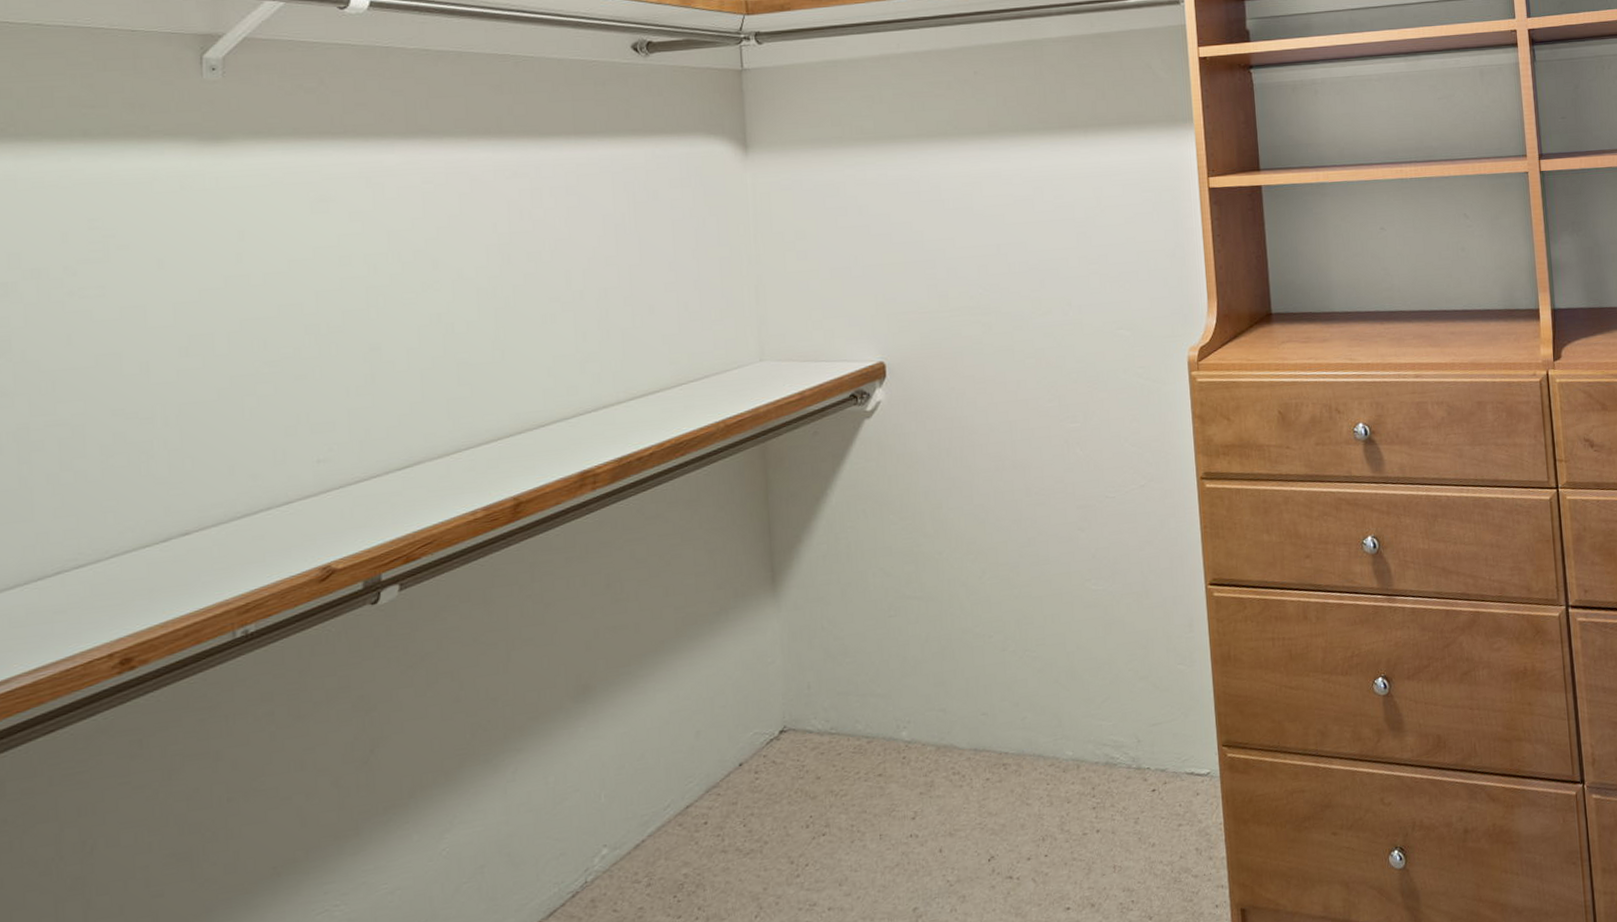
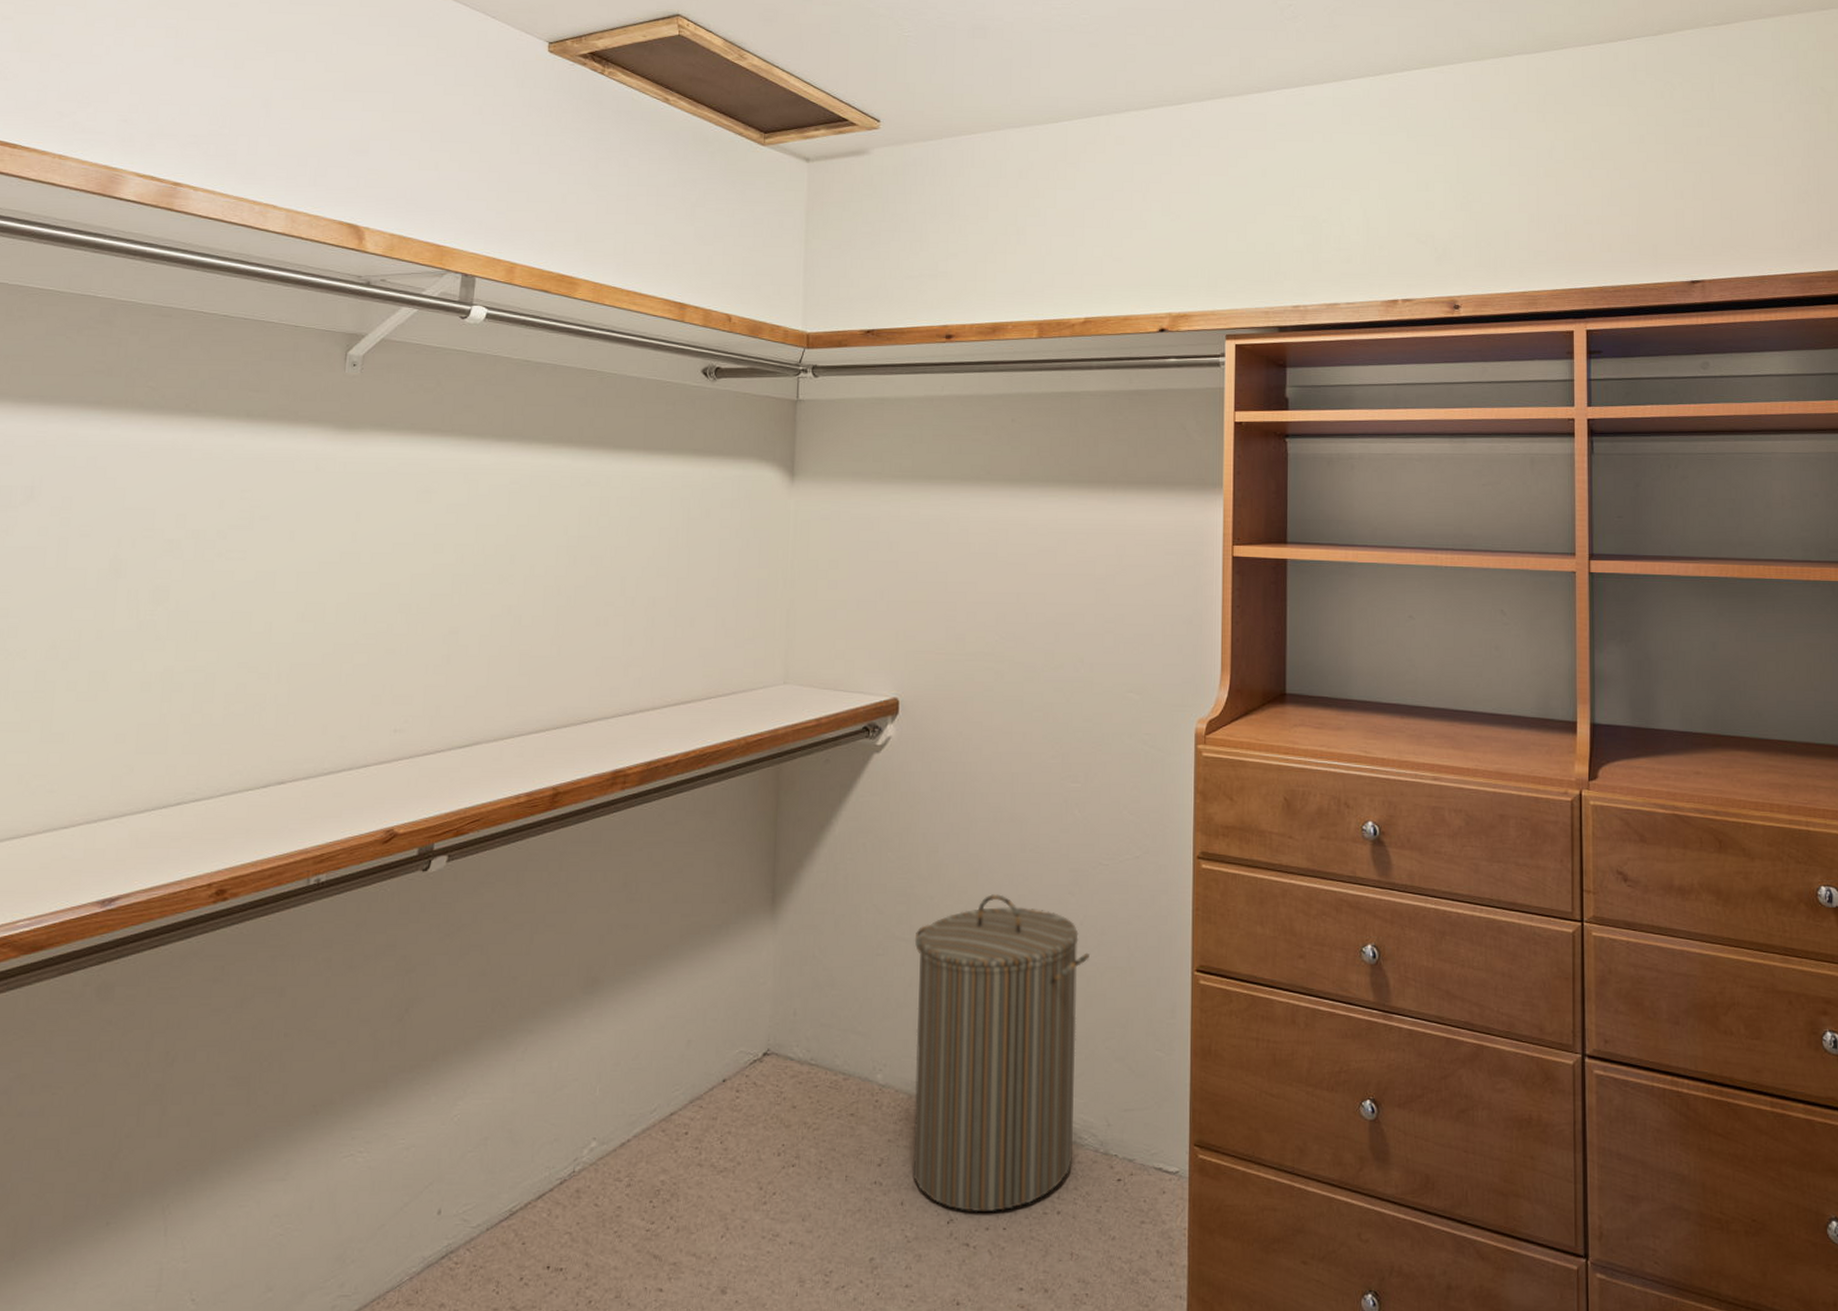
laundry hamper: none [926,540,1106,847] -> present [913,894,1091,1213]

